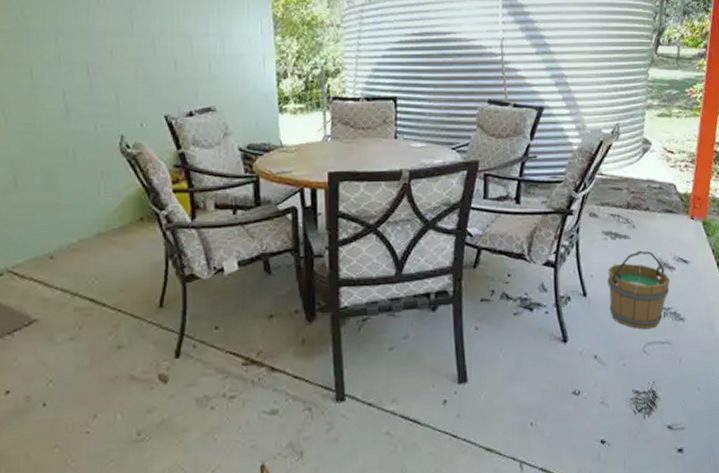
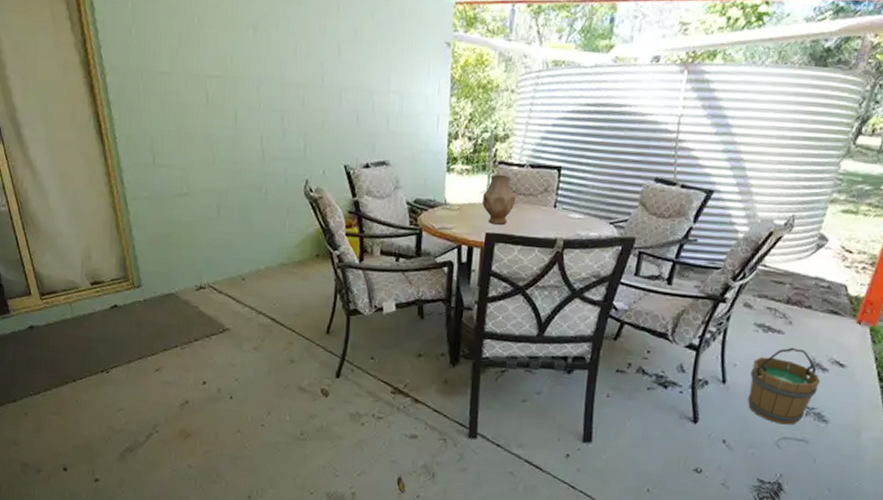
vase: none [321,110,355,162] -> present [482,174,516,225]

